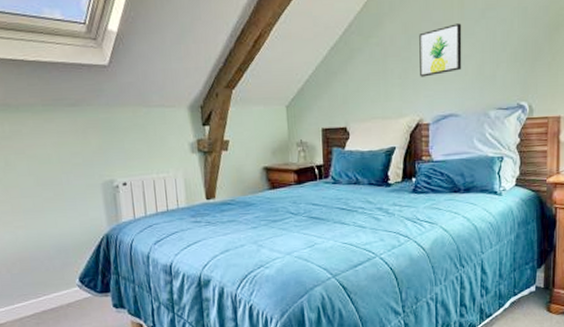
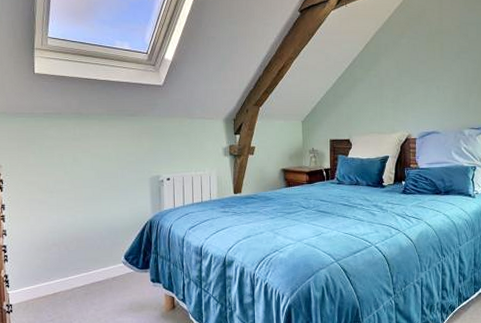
wall art: present [419,23,462,77] -> none [408,62,442,102]

